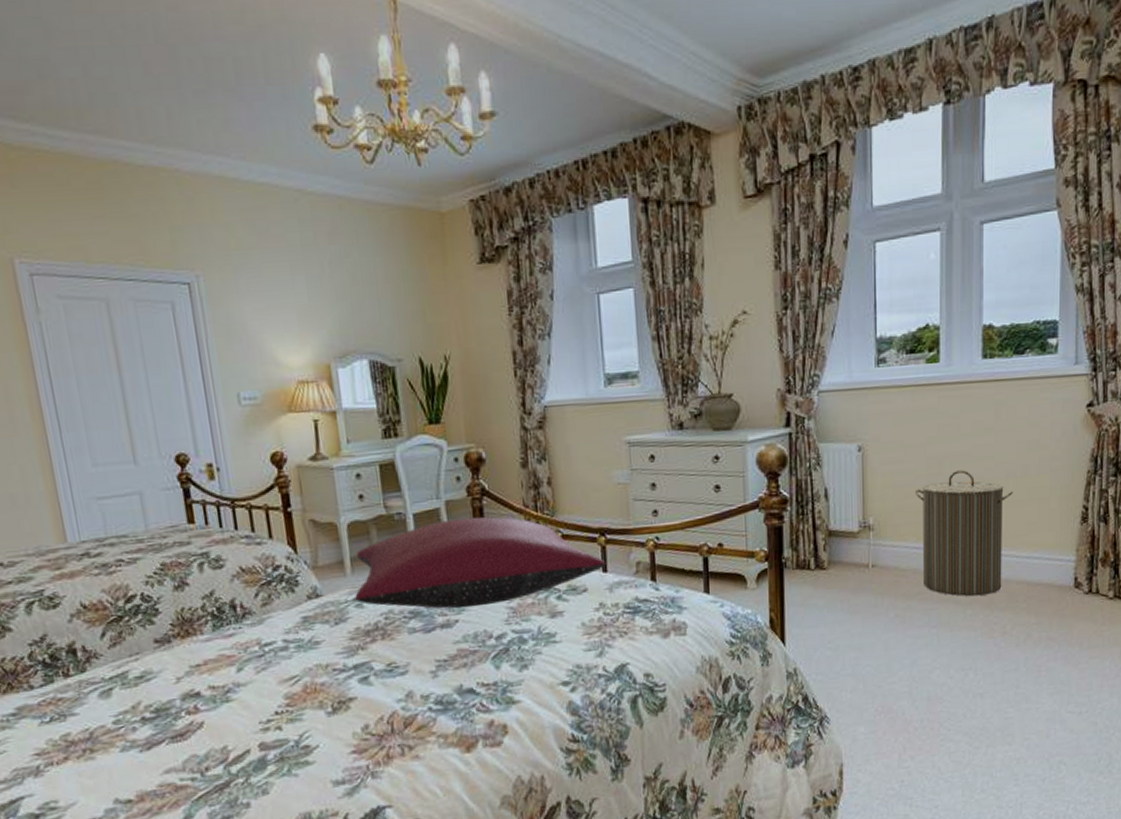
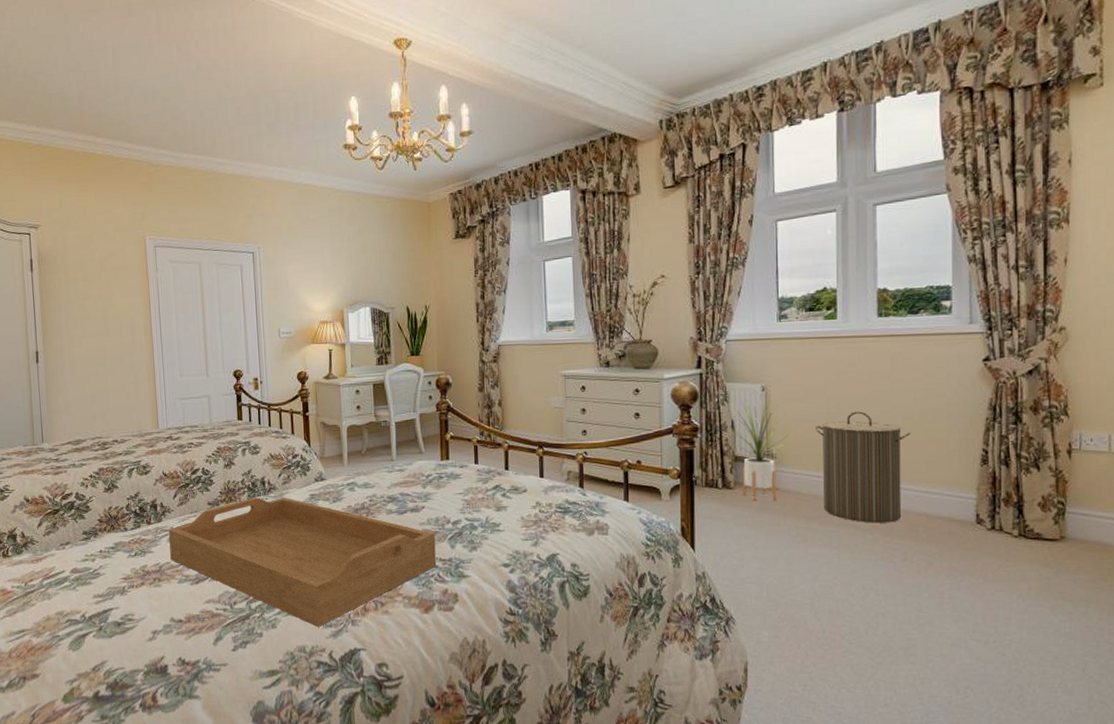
serving tray: none [98,623,478,786] -> present [169,497,437,627]
pillow: present [355,516,607,609] -> none [349,427,543,497]
house plant: none [822,461,886,582] -> present [729,399,788,501]

